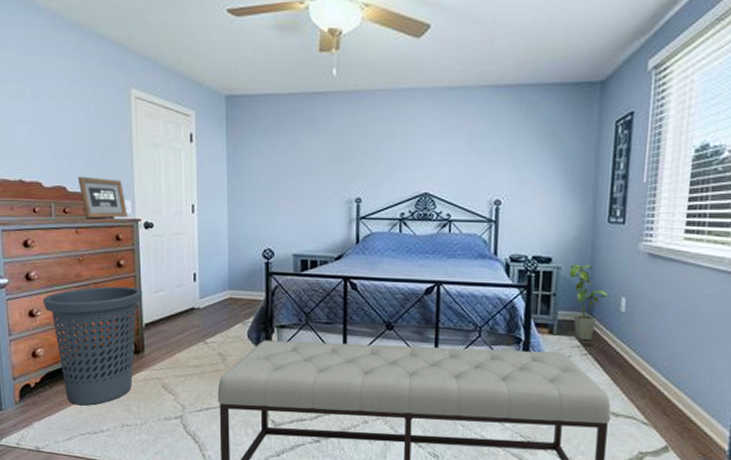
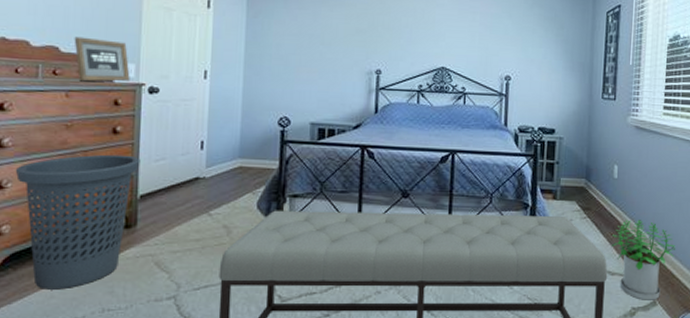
house plant: present [568,264,609,341] -> none [569,135,604,205]
potted plant: none [616,357,694,446] -> present [611,219,675,300]

